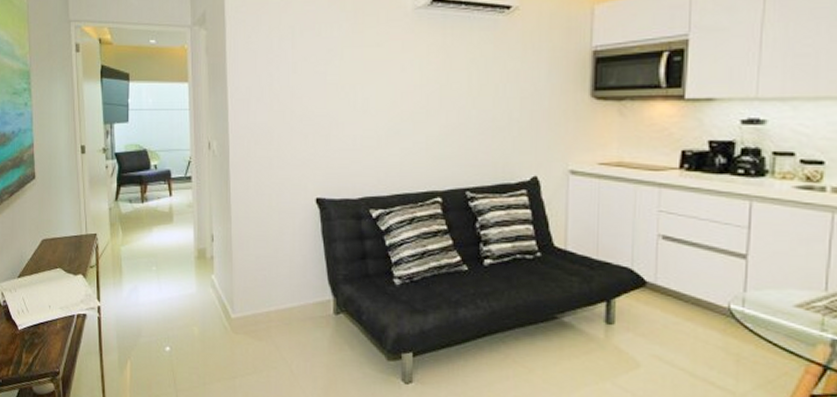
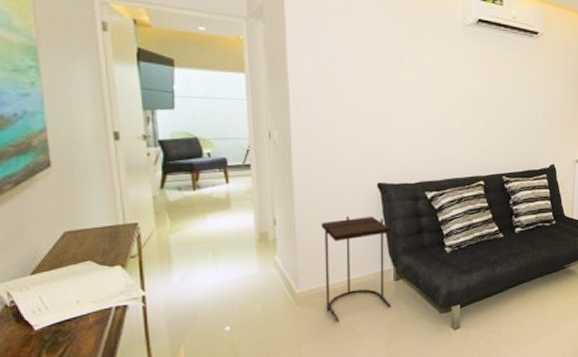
side table: none [257,234,331,356] -> present [321,215,392,322]

